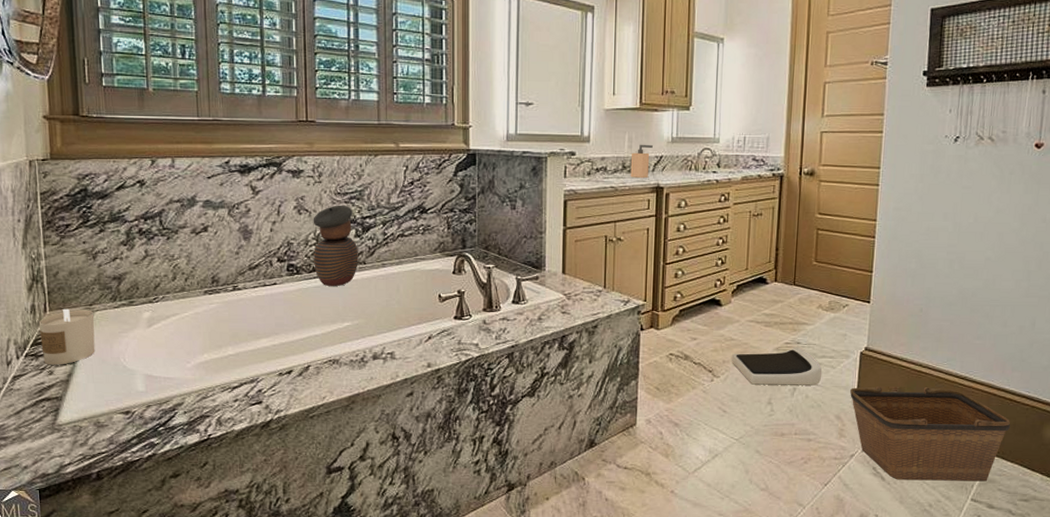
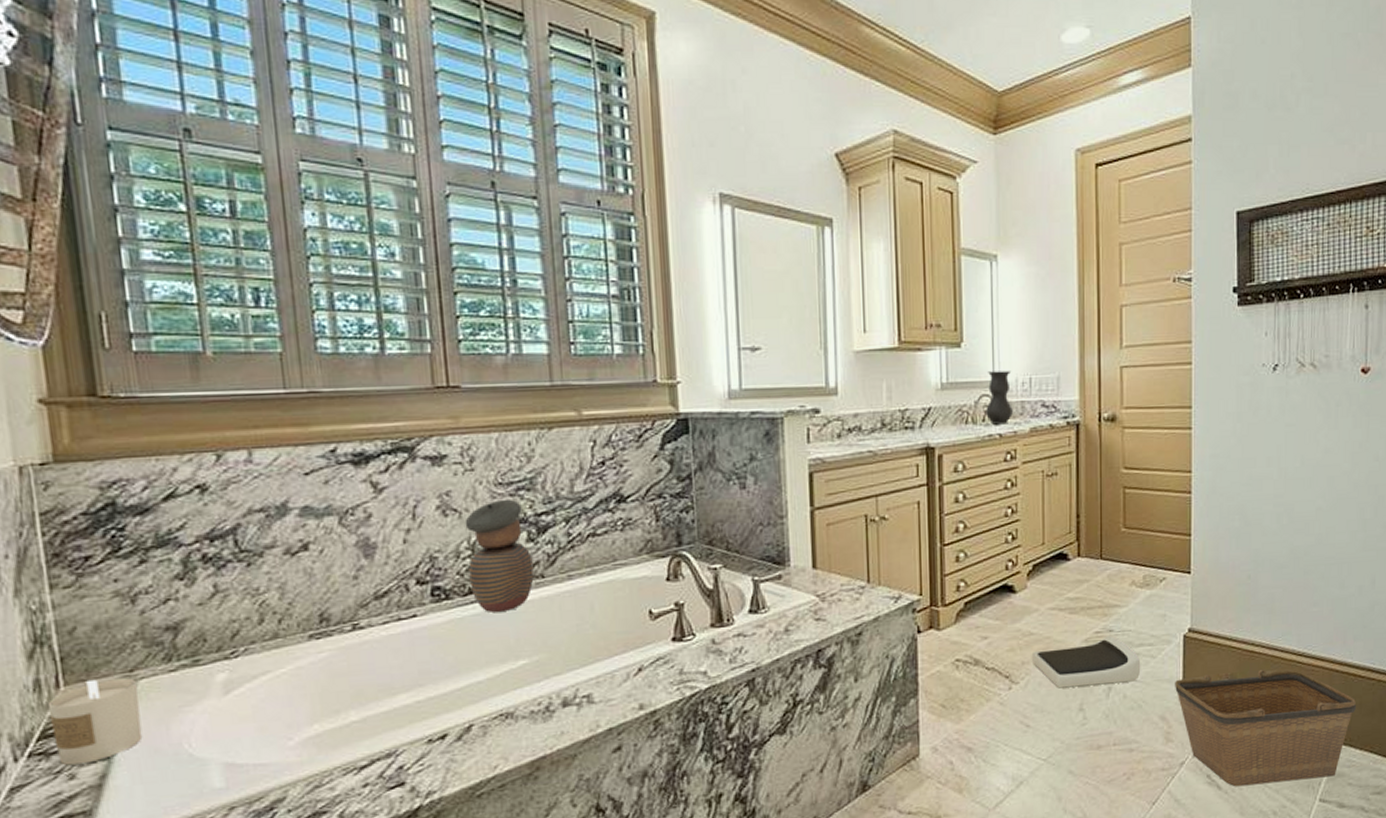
soap dispenser: present [630,144,653,179] -> none [891,393,918,439]
vase: none [705,130,729,173] -> present [984,370,1013,425]

